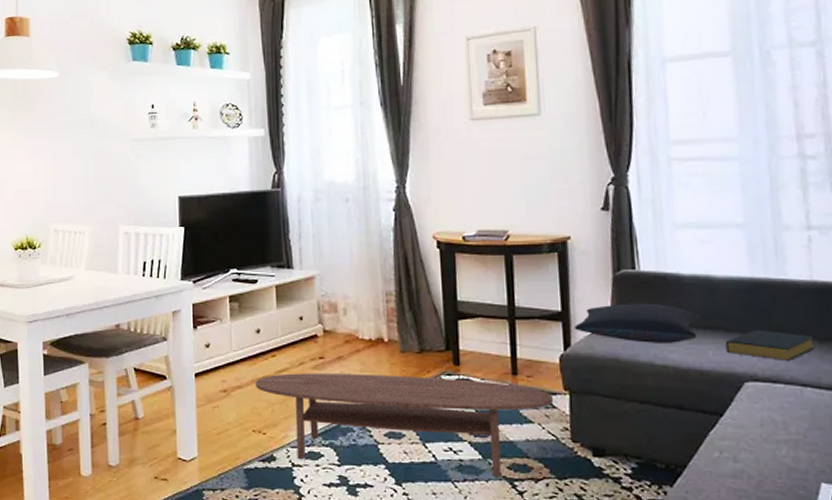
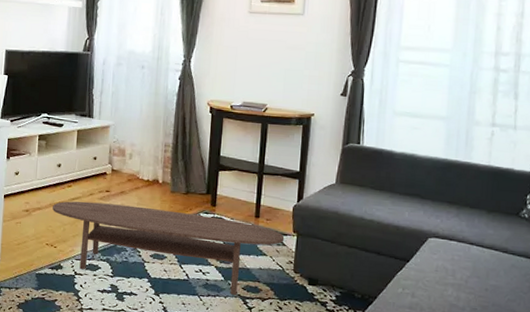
pillow: present [575,303,699,343] -> none [308,170,403,204]
hardback book: present [725,329,816,361] -> none [418,198,485,225]

